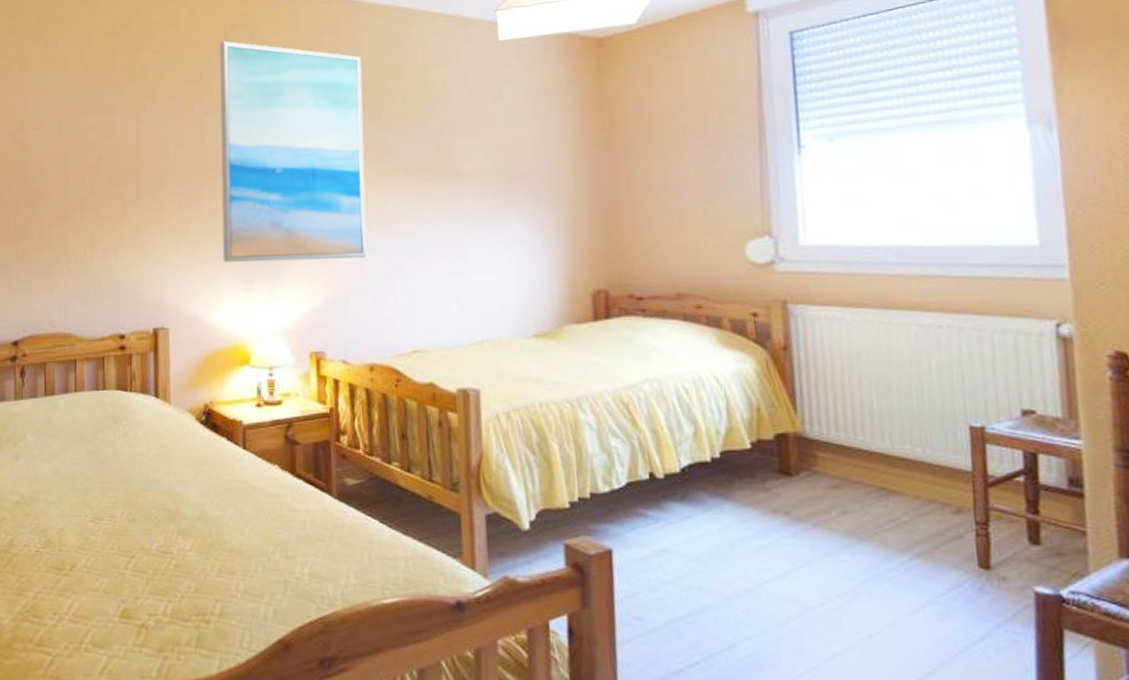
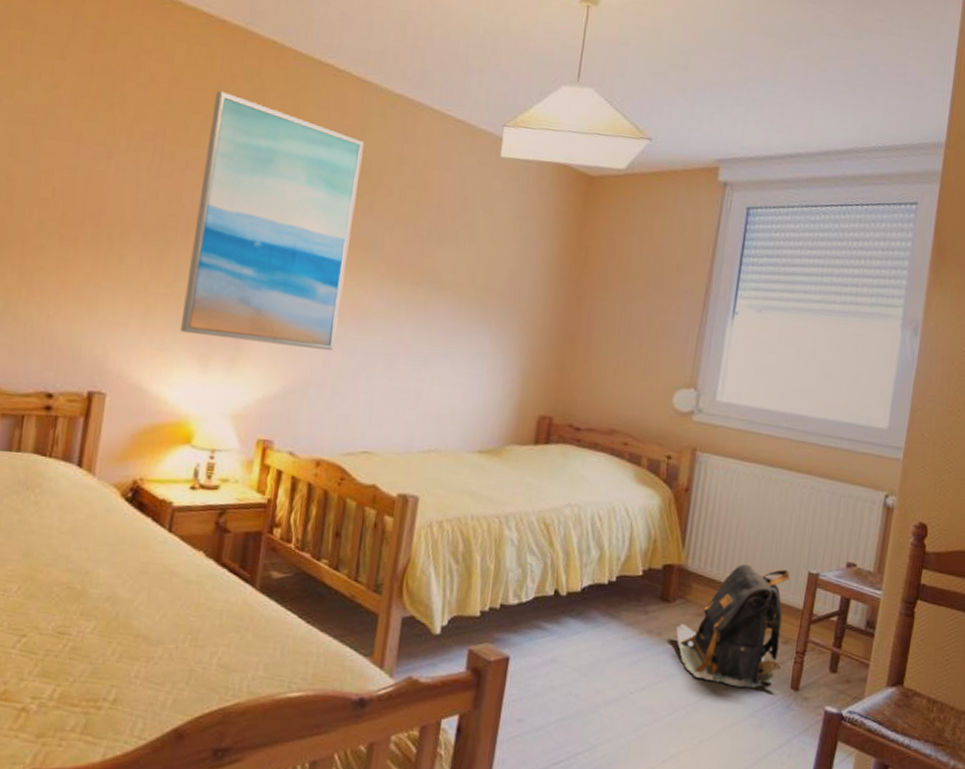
backpack: none [807,424,960,569] -> present [676,564,790,688]

